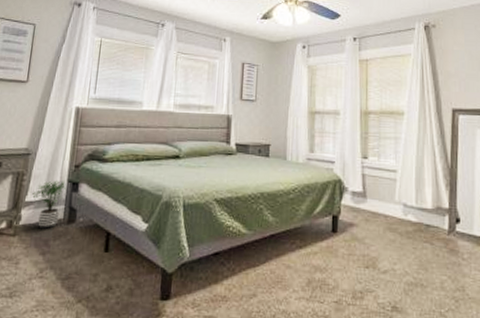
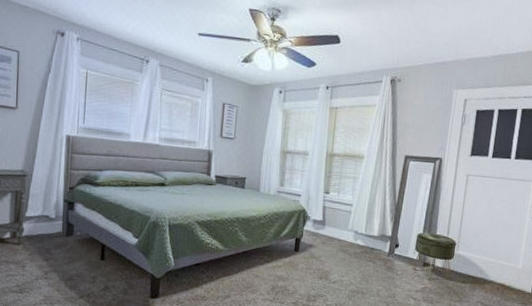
potted plant: present [31,180,67,229] -> none [31,200,63,240]

